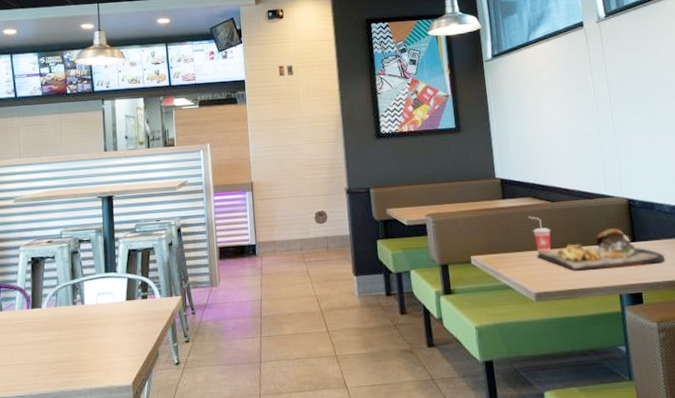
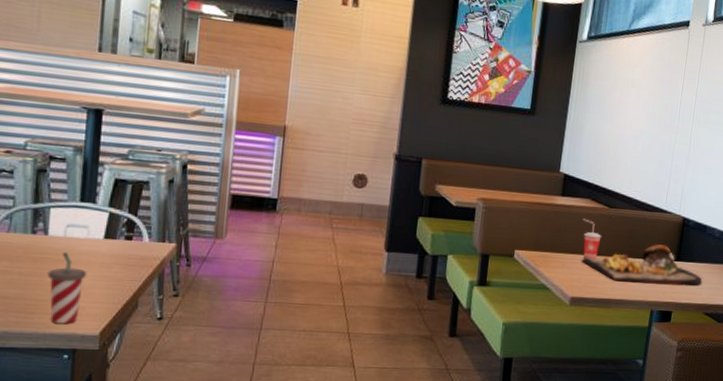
beverage cup: none [87,316,117,379] -> present [47,252,87,324]

